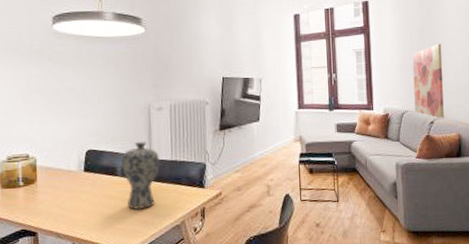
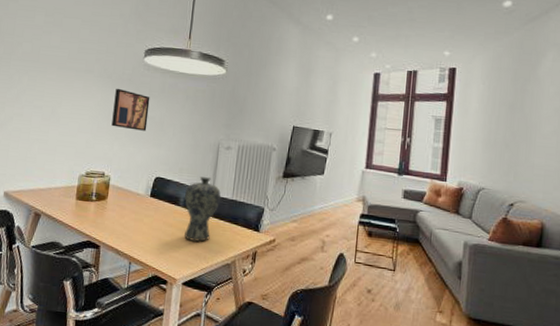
wall art: none [26,61,69,105] -> present [111,88,150,131]
wall art: present [412,43,444,118] -> none [493,121,534,202]

